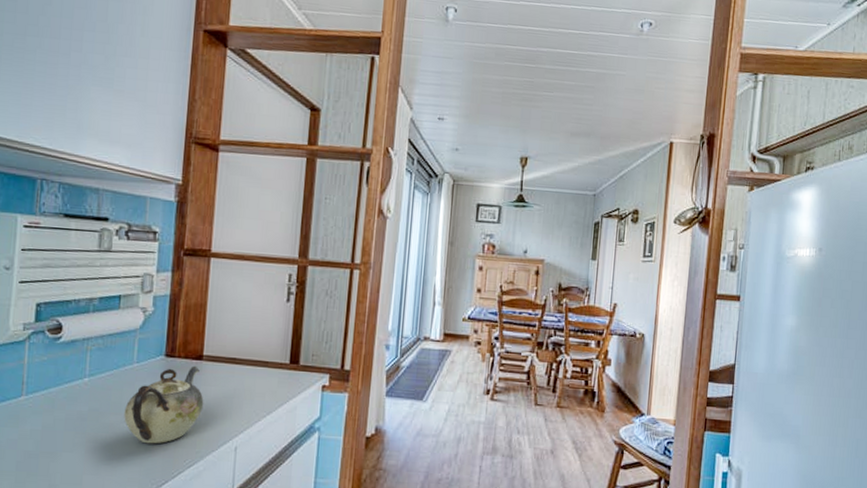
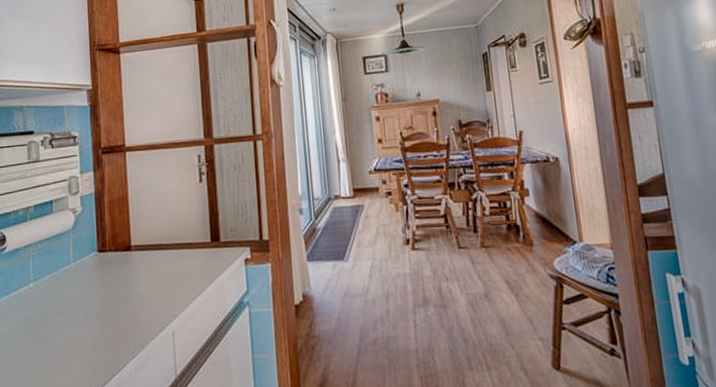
teapot: present [124,365,204,444] -> none [68,257,138,340]

